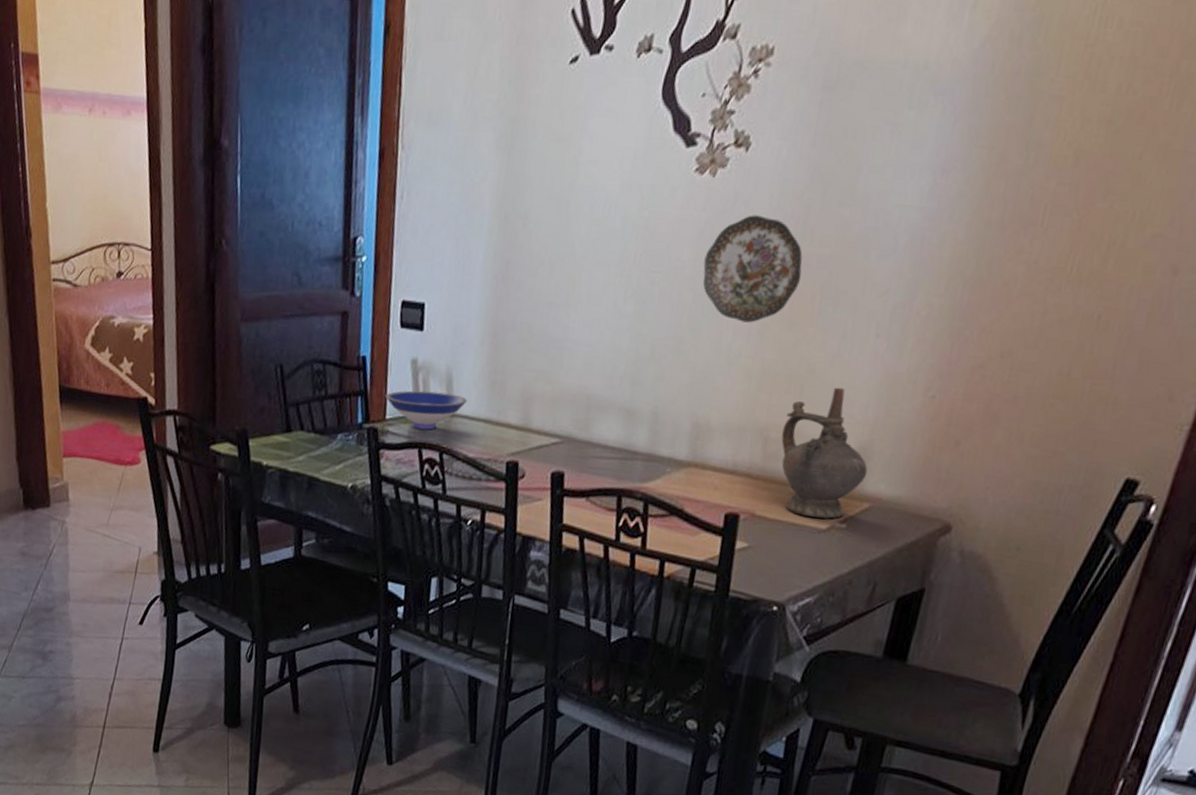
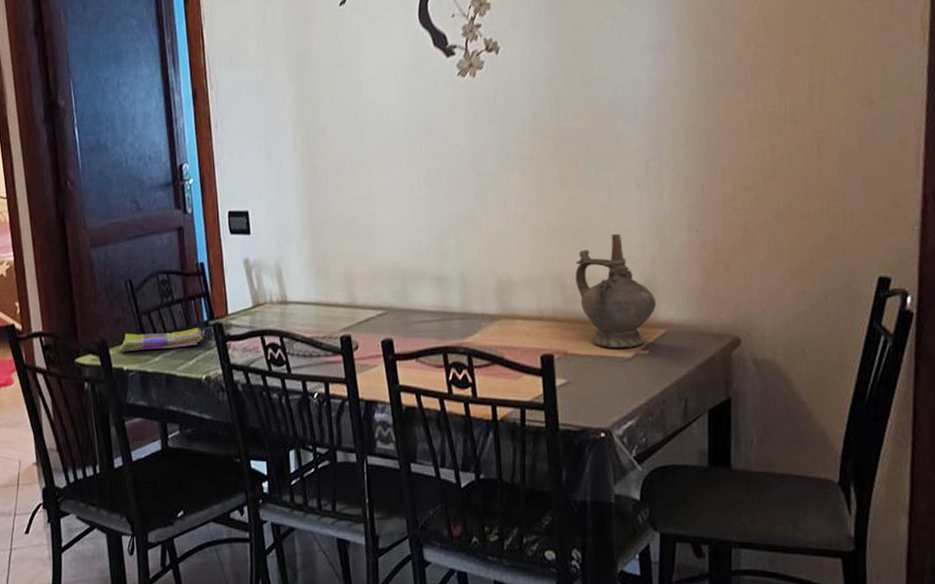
dish towel: none [260,425,355,449] -> present [119,328,203,352]
bowl: present [385,390,468,430] -> none [225,284,298,319]
decorative plate: present [703,215,803,323] -> none [479,102,563,191]

